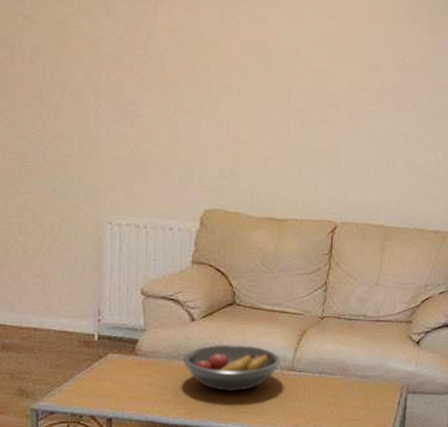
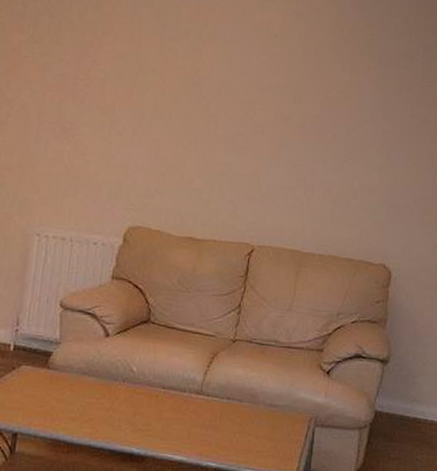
fruit bowl: present [182,345,281,392] -> none [93,362,190,413]

